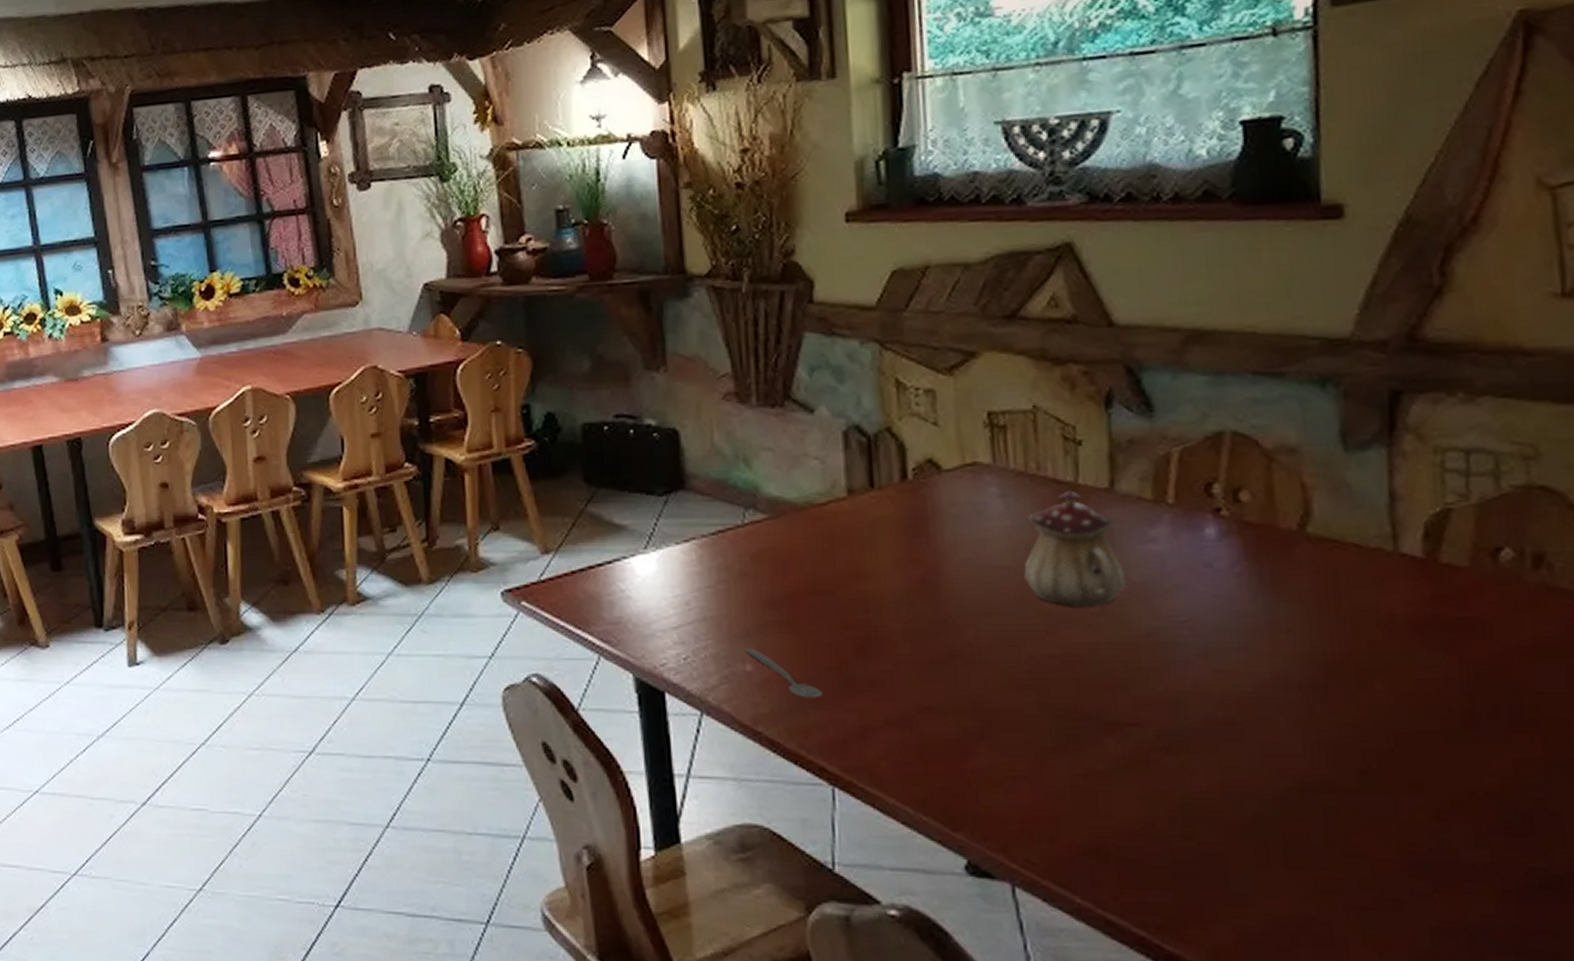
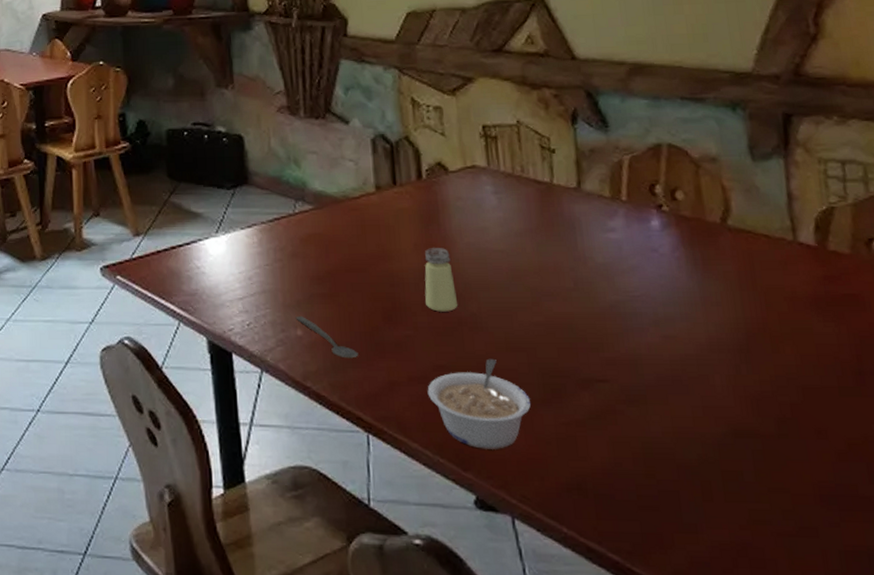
saltshaker: none [908,564,951,642] -> present [424,248,458,312]
legume: none [908,698,1040,806] -> present [427,358,531,449]
teapot: present [1024,490,1126,606] -> none [514,189,592,283]

